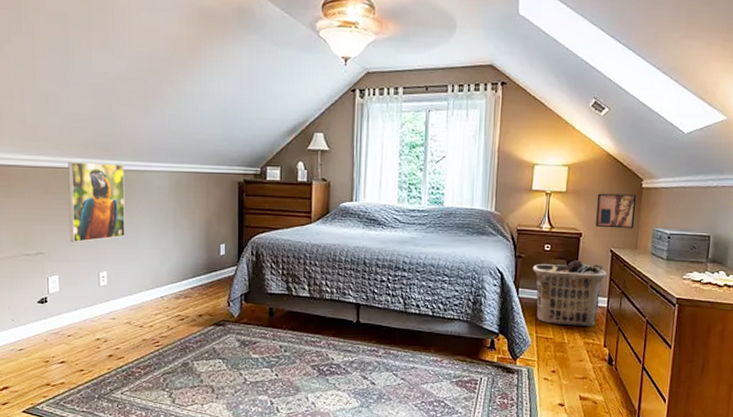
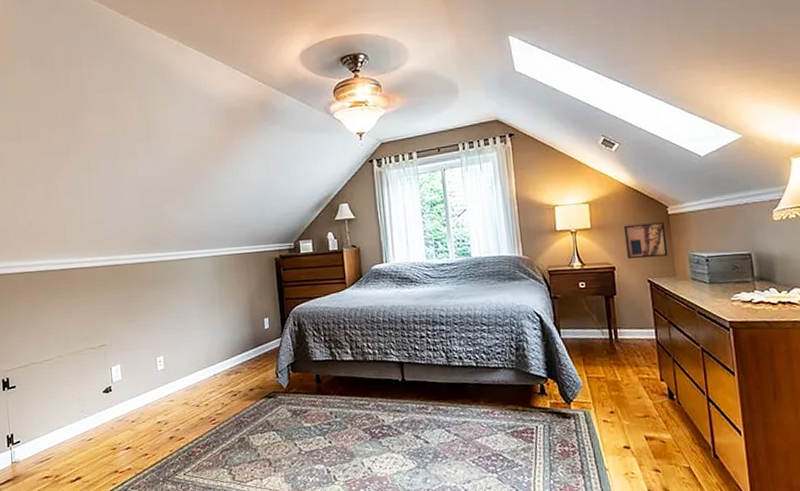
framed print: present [67,161,125,243] -> none [122,255,177,333]
clothes hamper: present [532,260,608,326] -> none [570,294,650,363]

